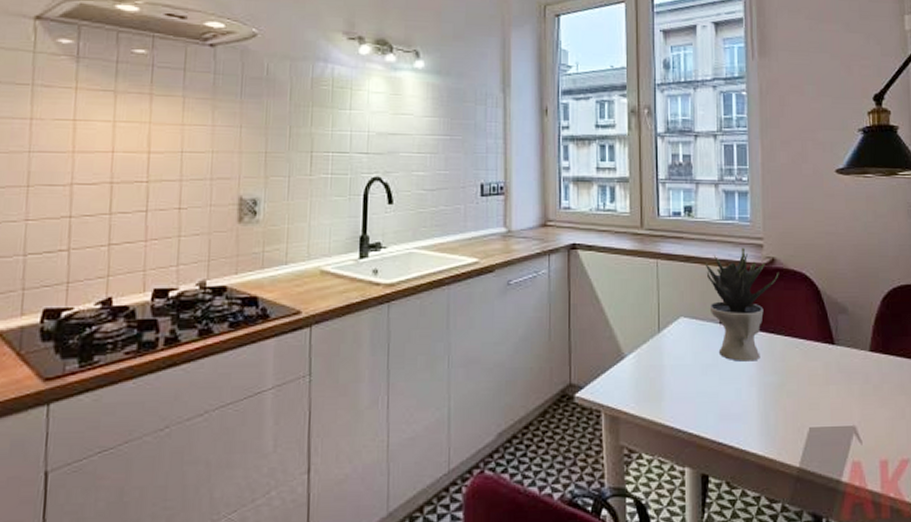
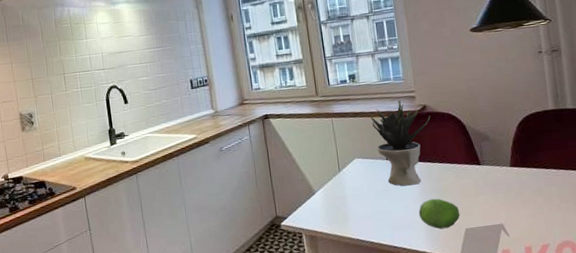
fruit: none [753,382,805,425] -> present [418,198,460,229]

